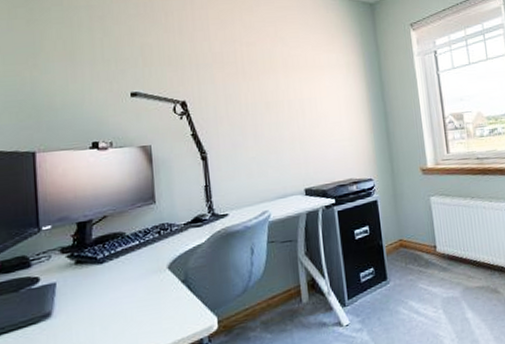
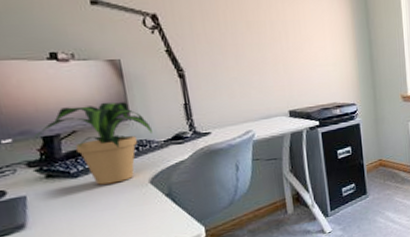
potted plant: none [70,186,174,271] -> present [34,102,152,185]

